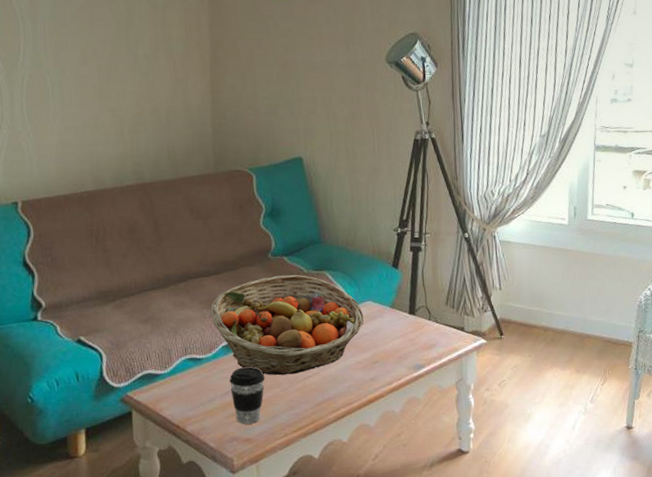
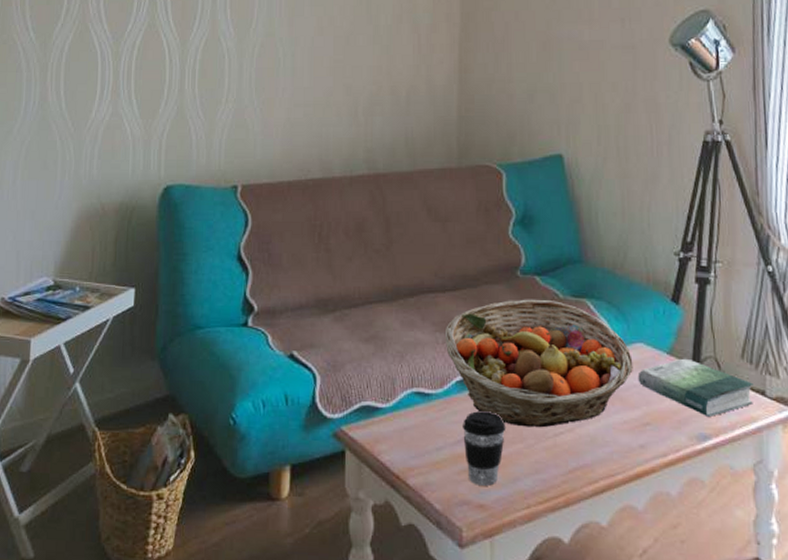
book: none [367,309,455,352] -> present [637,358,754,418]

